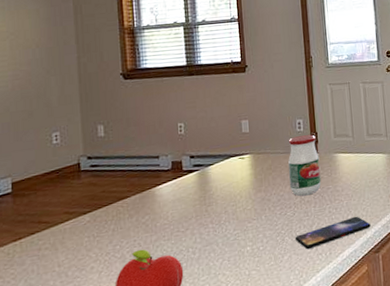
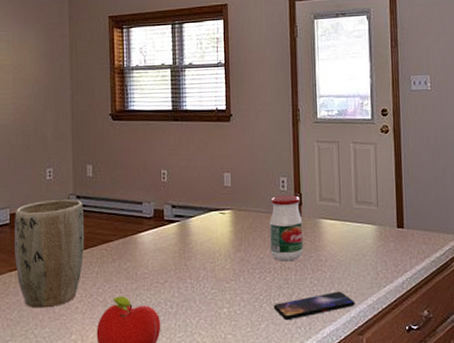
plant pot: none [17,160,98,275] -> present [15,199,85,308]

